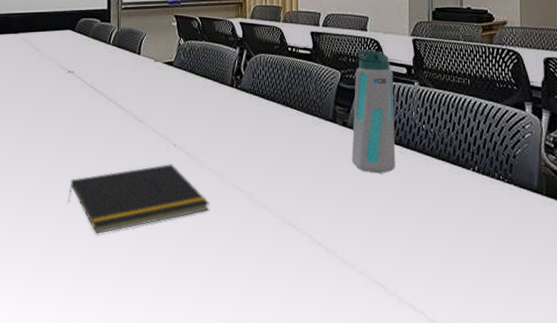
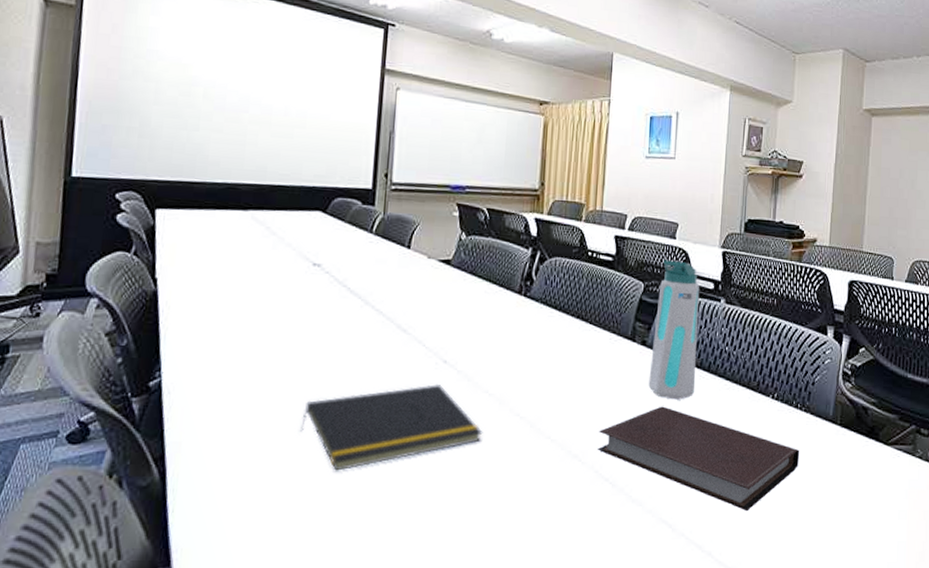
notebook: none [310,179,506,275] -> present [598,406,800,512]

